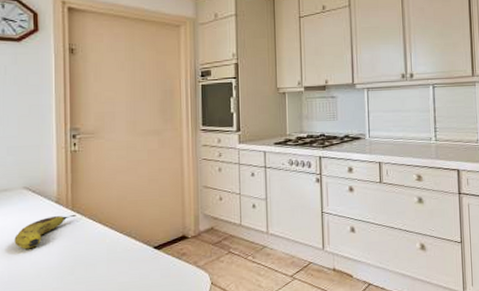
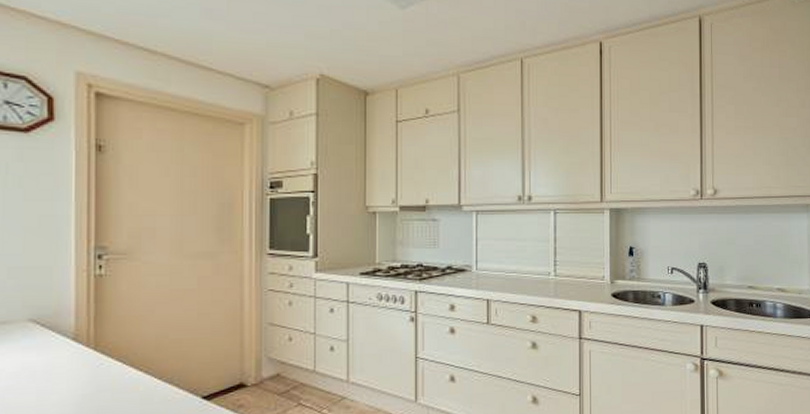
fruit: present [14,214,76,250] -> none [15,354,100,398]

